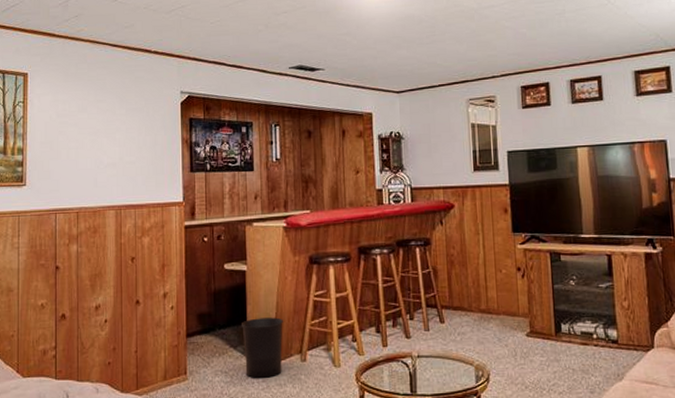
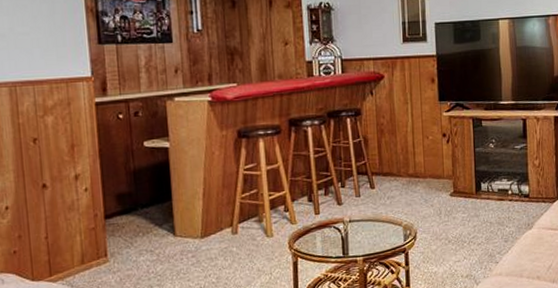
waste bin: present [242,317,283,378] -> none [166,193,213,255]

